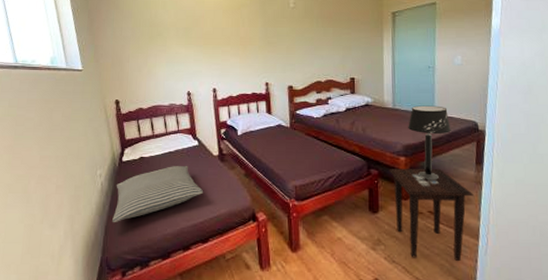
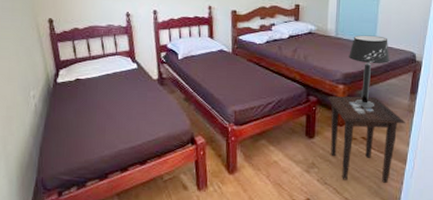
pillow: present [112,165,204,223] -> none [47,88,143,145]

